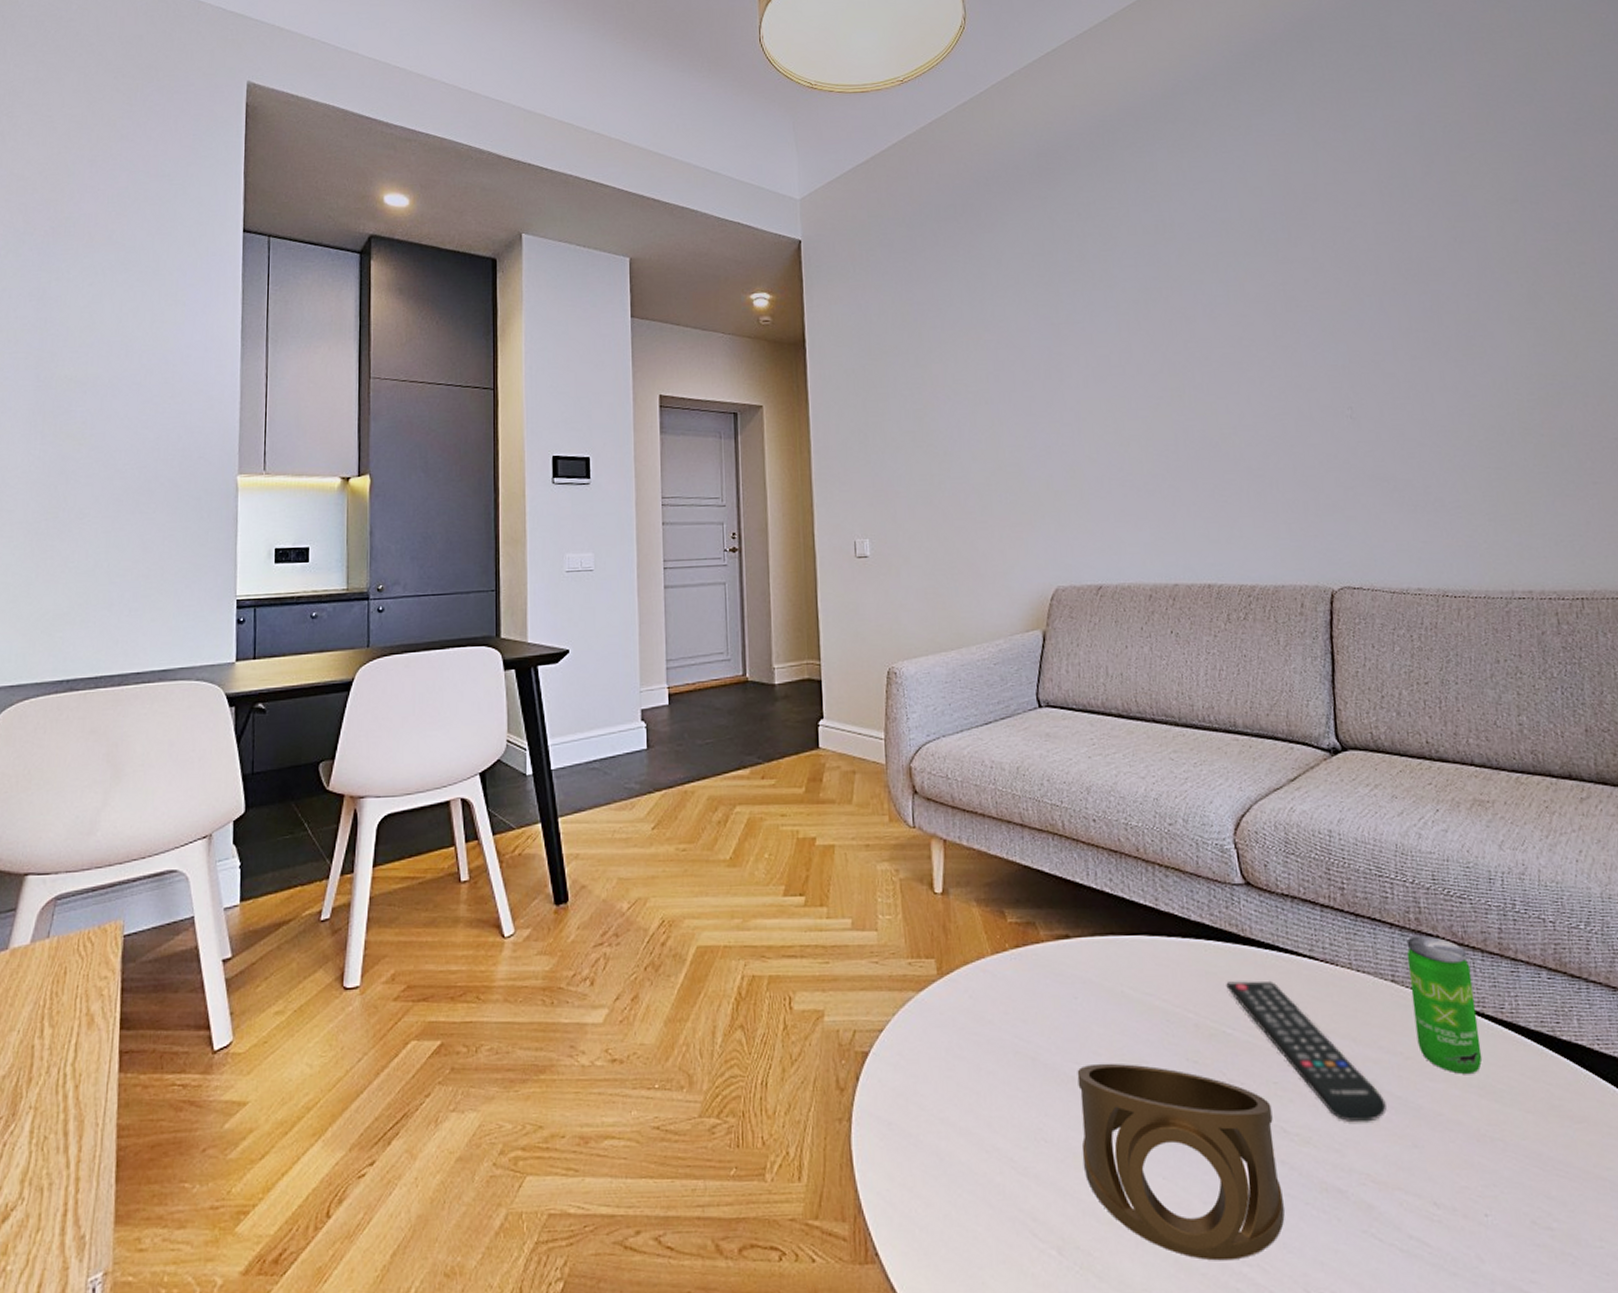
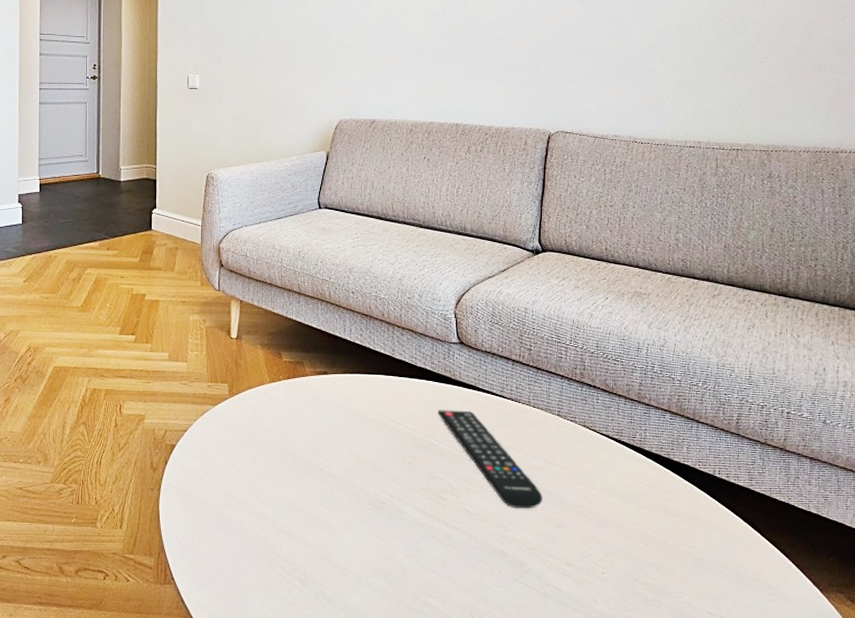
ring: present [1077,1063,1285,1261] -> none [324,460,462,594]
beverage can: present [1406,935,1483,1074] -> none [570,385,615,480]

